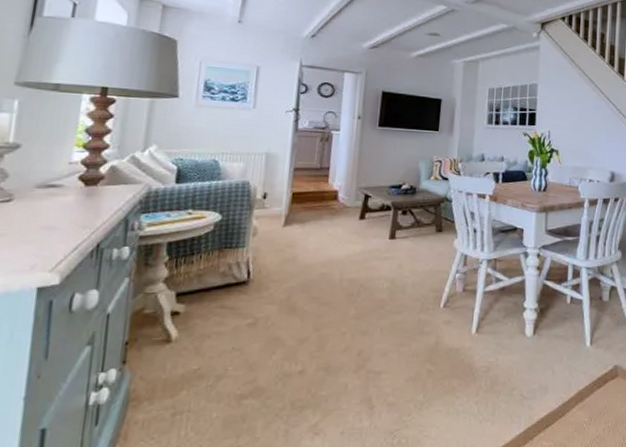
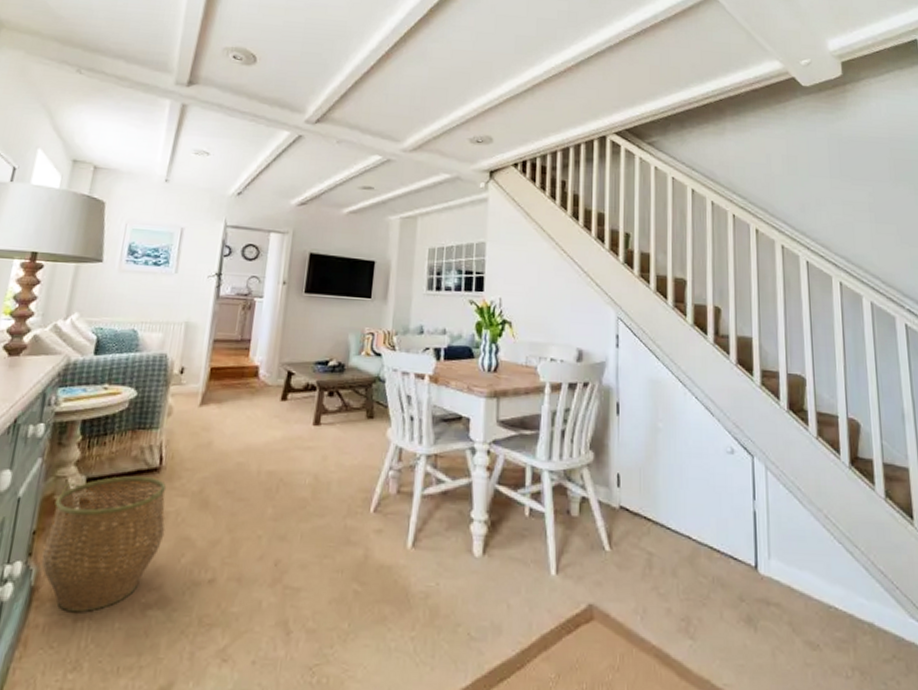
basket: none [135,288,256,408] -> present [40,475,167,613]

